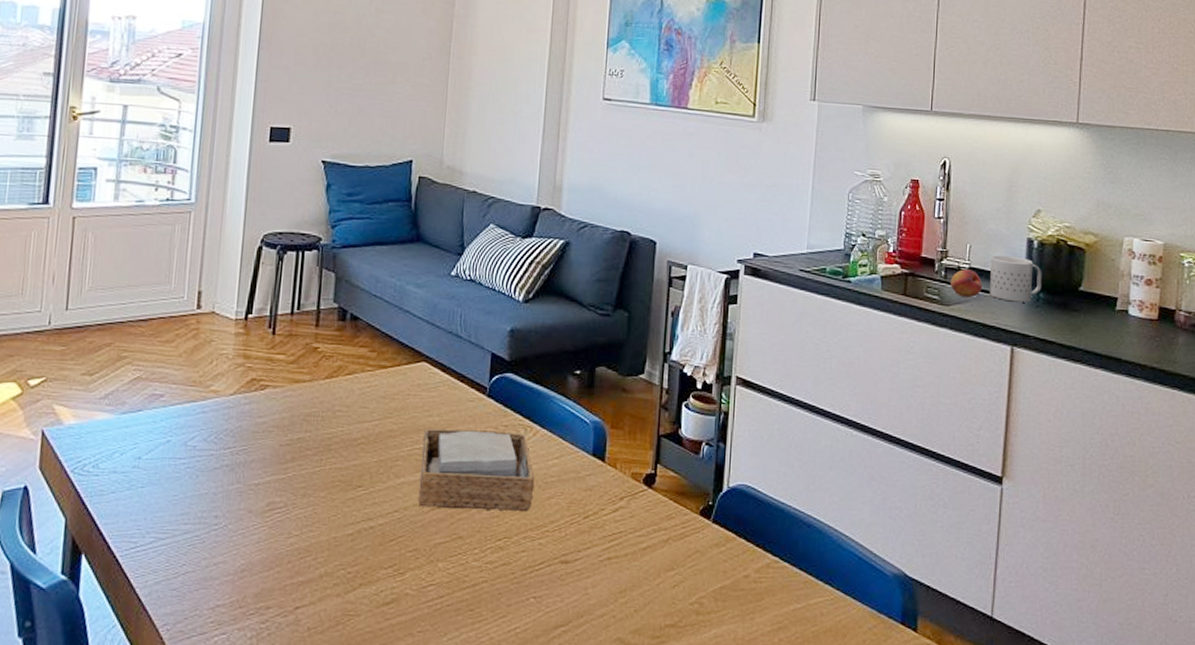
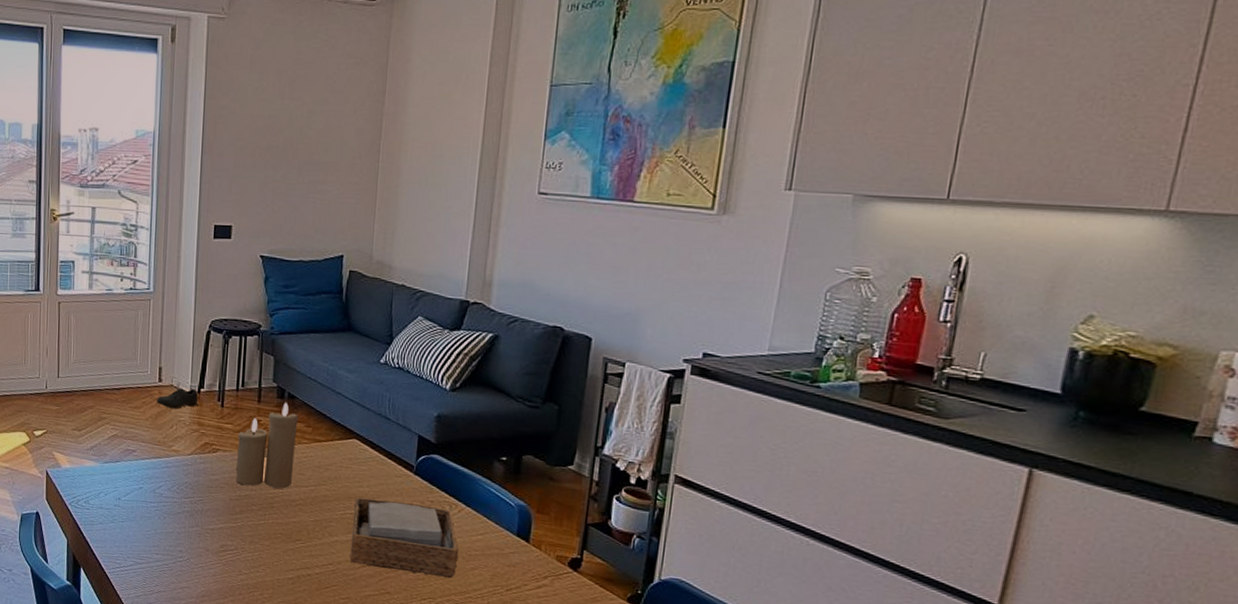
arctic: none [192,307,245,340] -> present [156,381,199,409]
candle: none [287,324,362,427] -> present [235,402,298,489]
fruit: present [951,269,983,298] -> none [953,380,998,412]
mug: present [989,255,1042,303] -> none [1005,365,1086,421]

